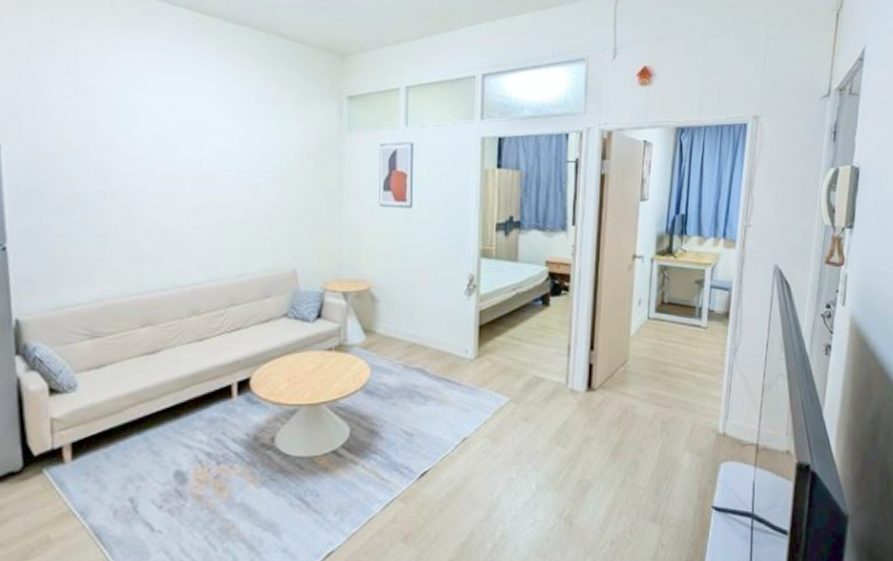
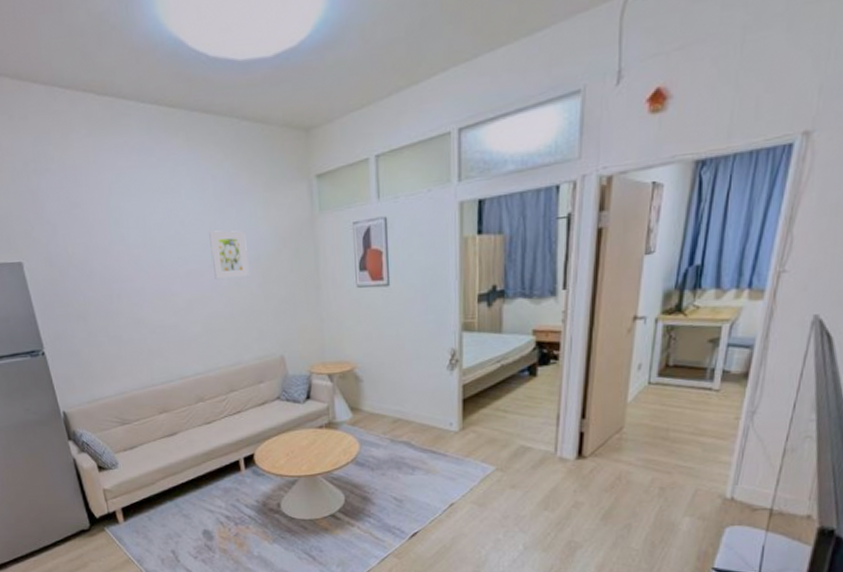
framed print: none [229,136,269,185] -> present [209,230,251,279]

